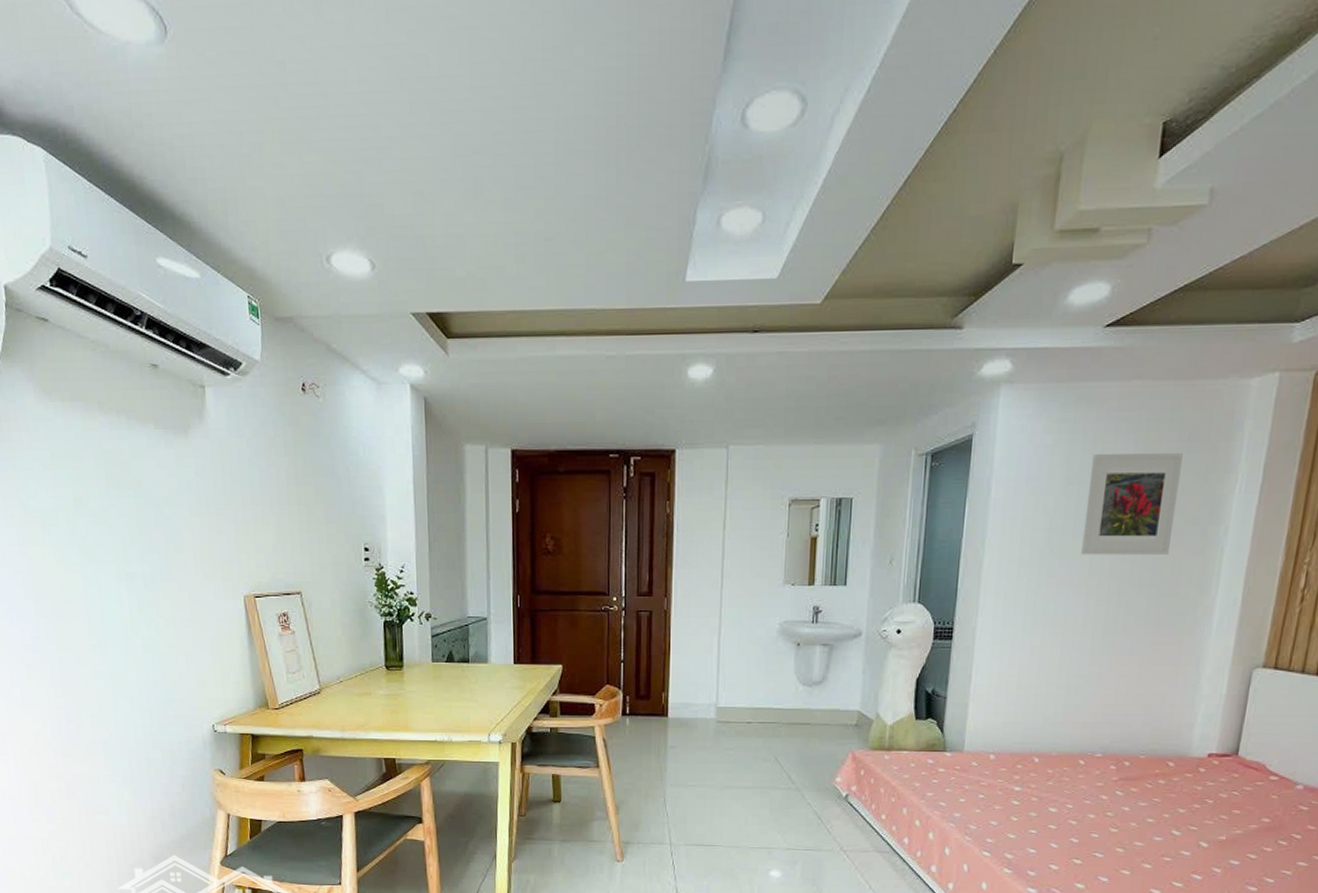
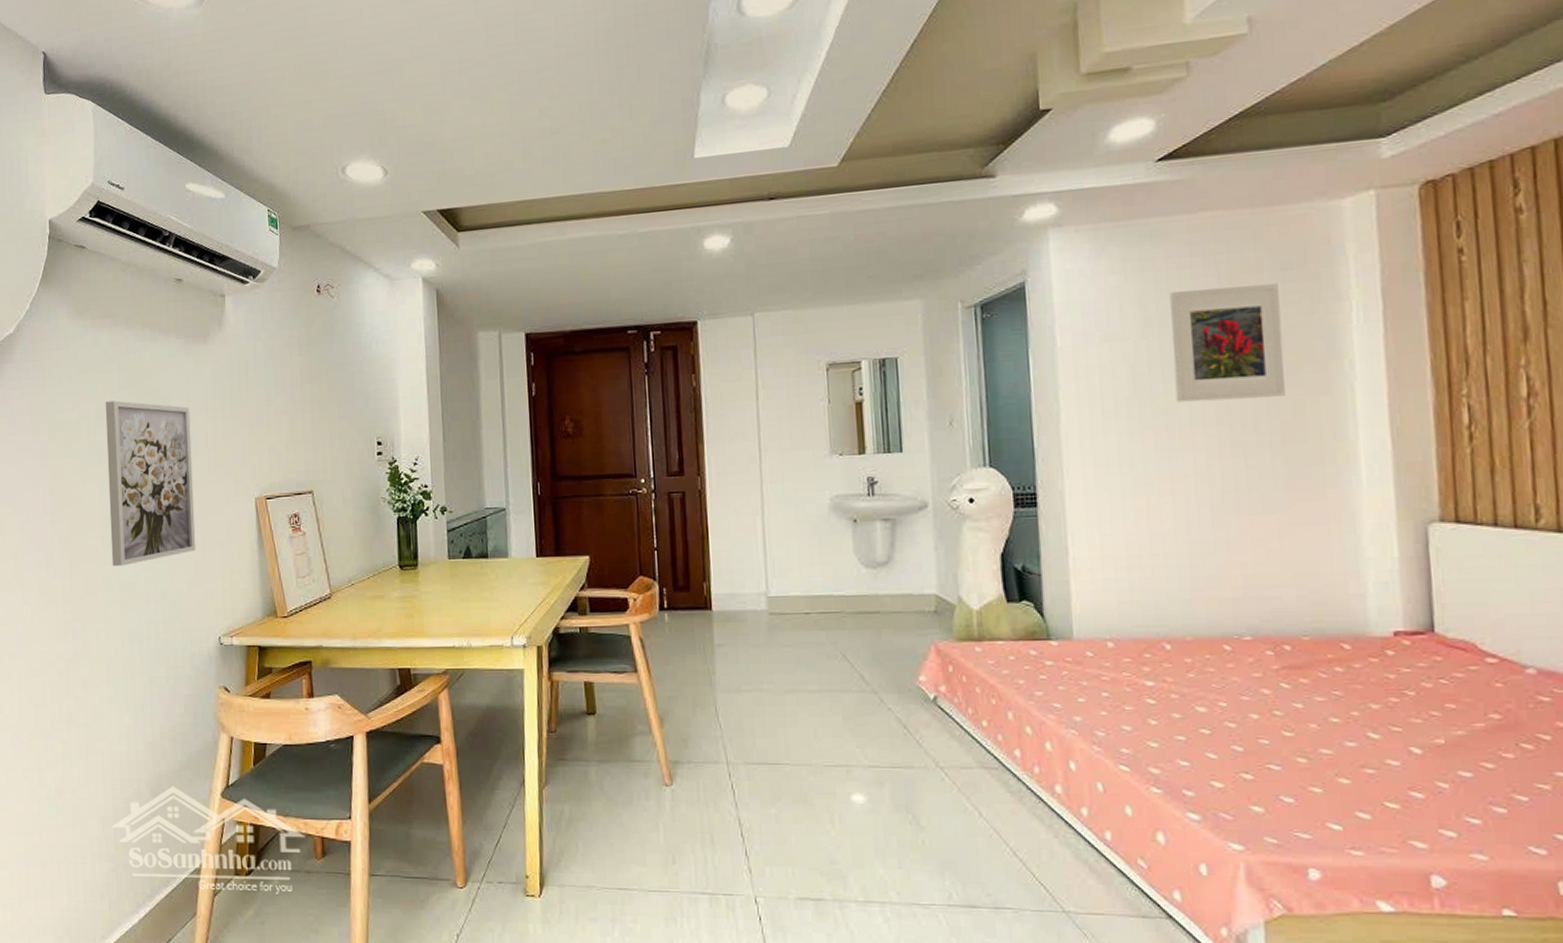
wall art: none [82,489,186,655] -> present [105,400,196,567]

